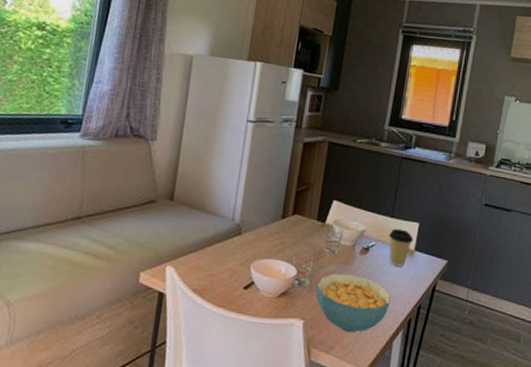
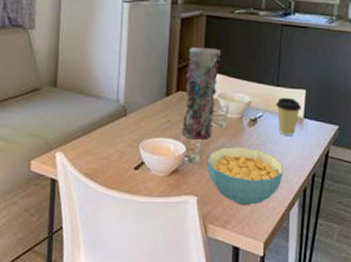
vase: none [294,171,341,265] -> present [182,46,222,140]

